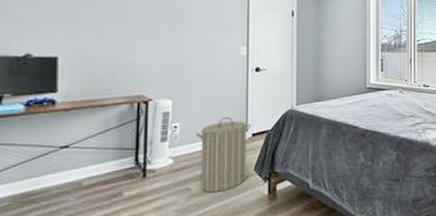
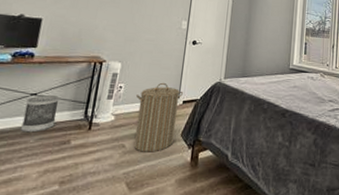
wastebasket: none [56,145,100,191] -> present [21,95,60,133]

